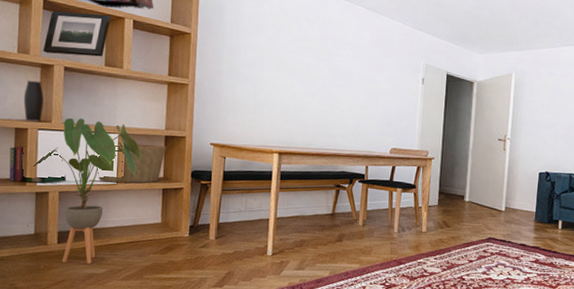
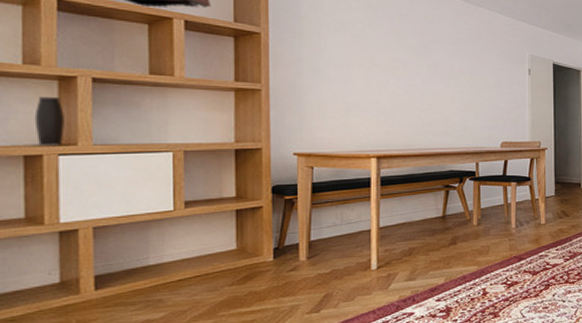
books: present [9,146,67,184] -> none [17,176,104,221]
house plant: present [33,118,141,264] -> none [53,137,205,312]
picture frame: present [43,10,111,57] -> none [60,11,154,64]
basket: present [94,143,166,183] -> none [140,161,237,210]

